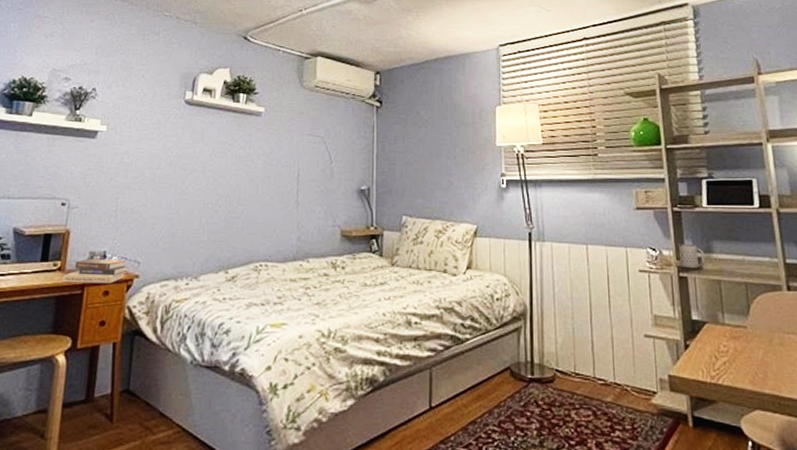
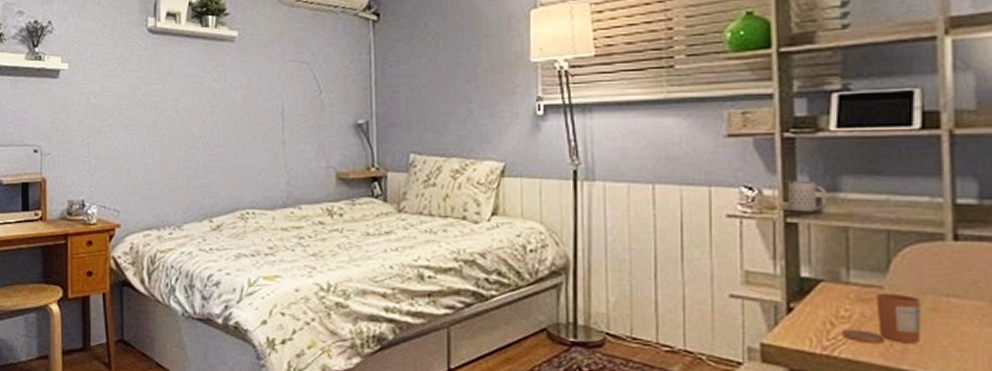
books: present [61,258,127,284] -> none [44,207,107,233]
candle: none [723,331,775,373] -> present [842,292,921,344]

